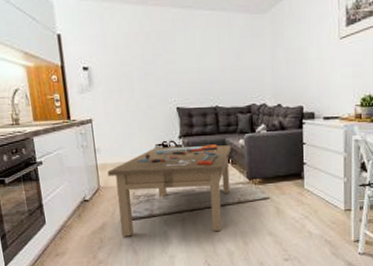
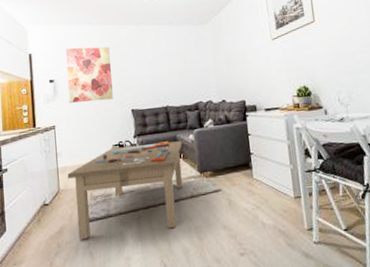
wall art: none [100,30,156,96] -> present [66,47,113,103]

